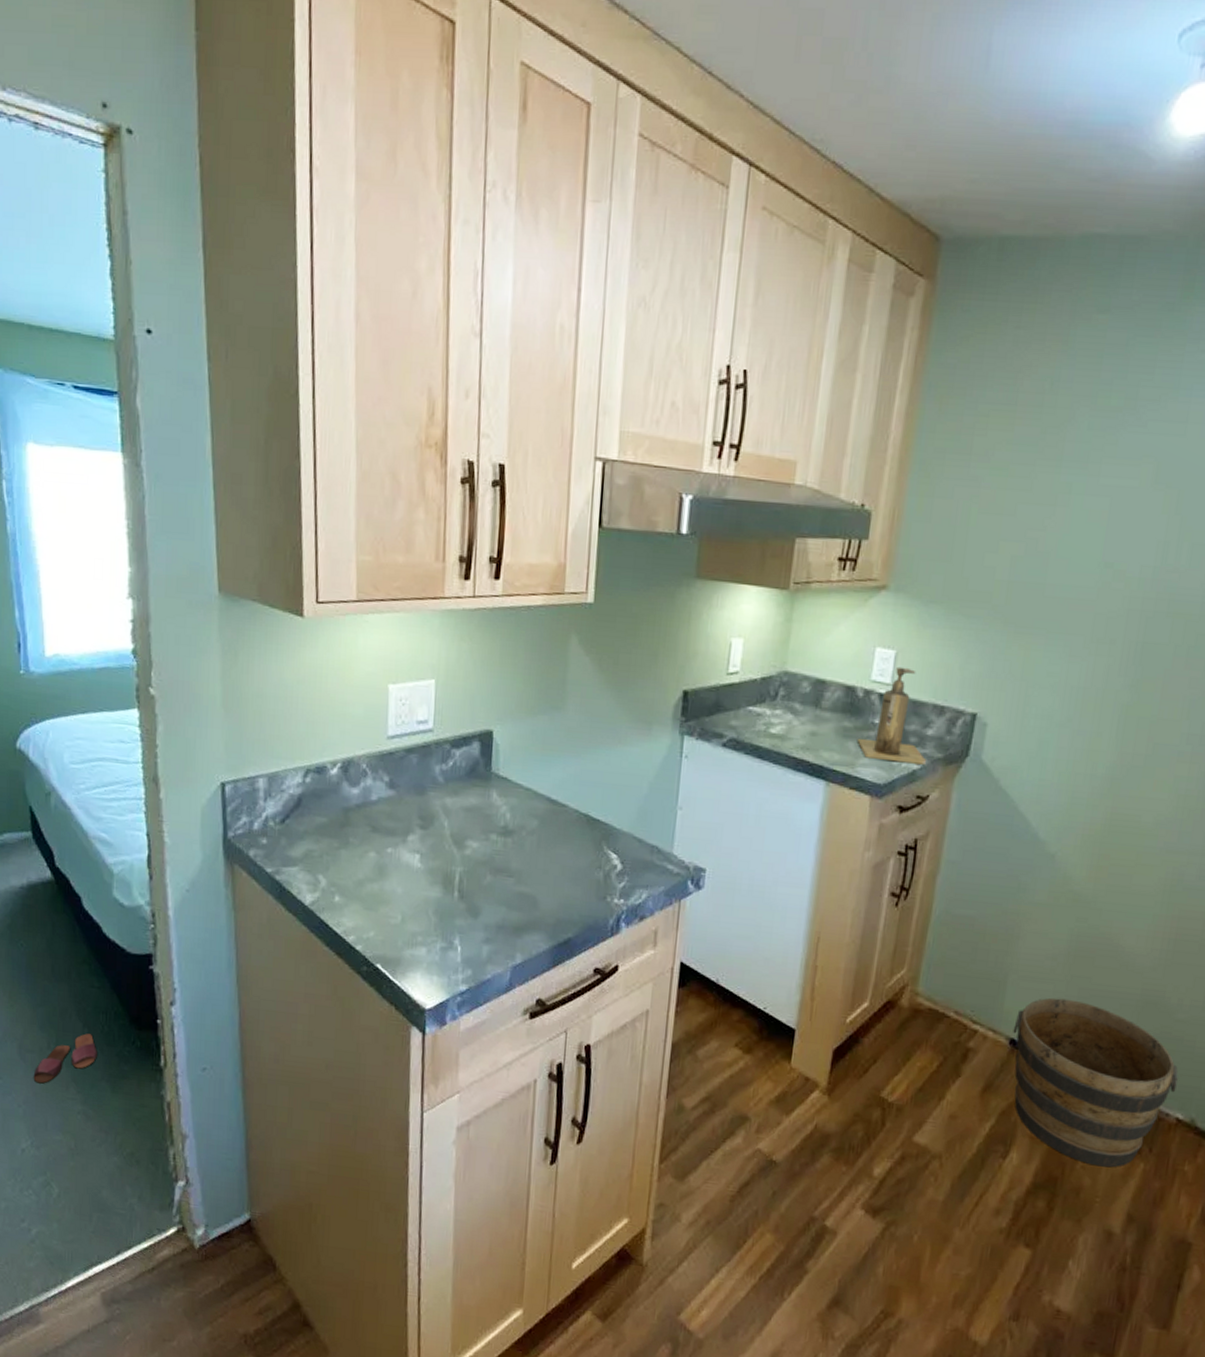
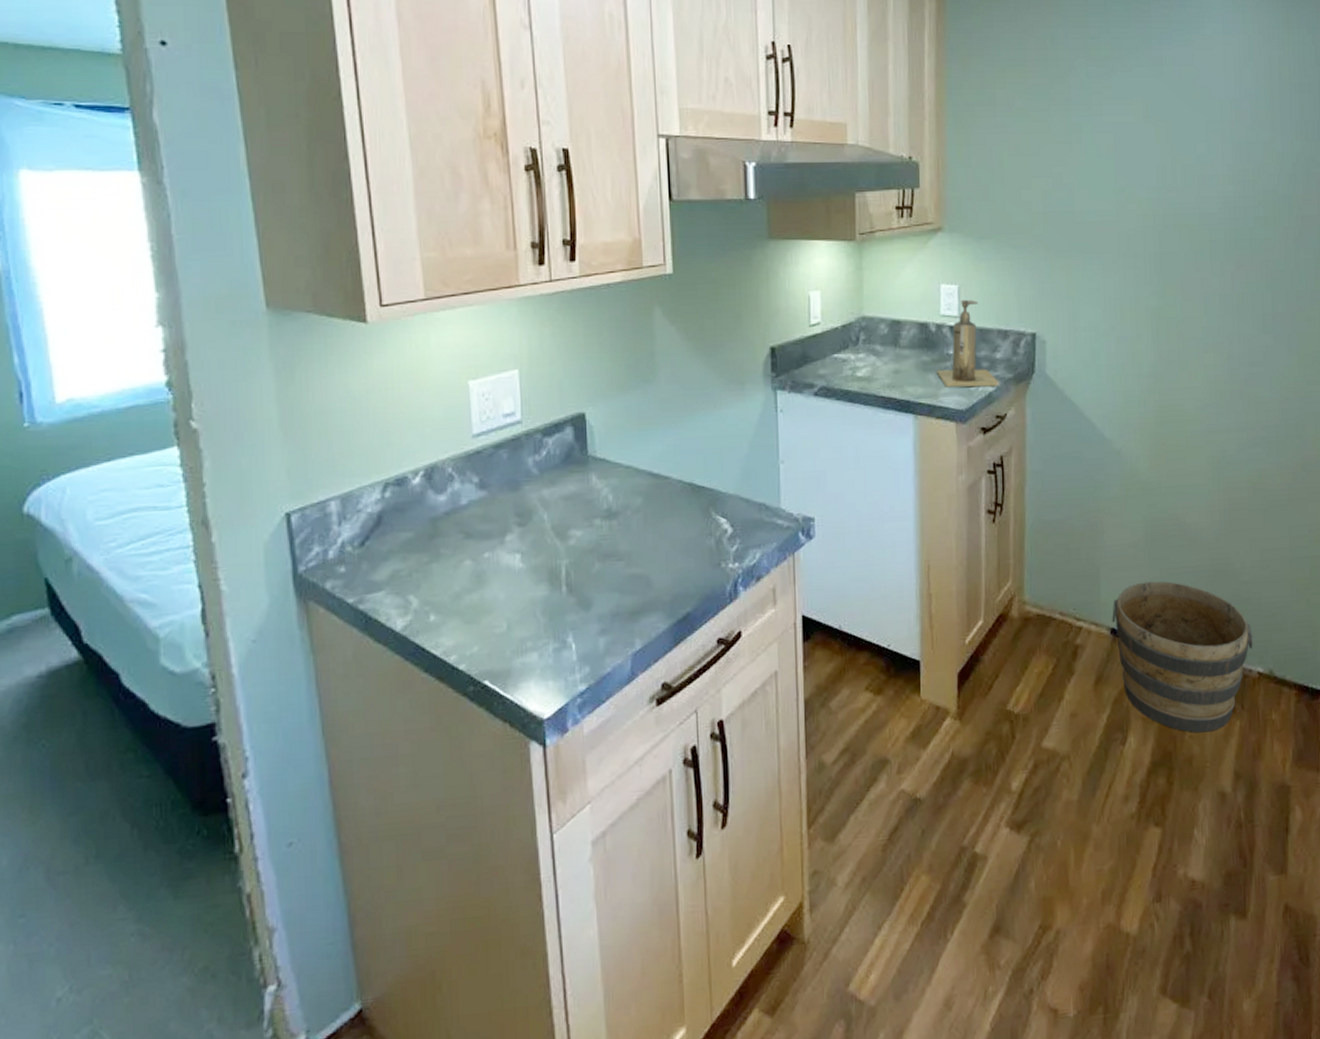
slippers: present [33,1033,97,1084] -> none [67,834,152,911]

